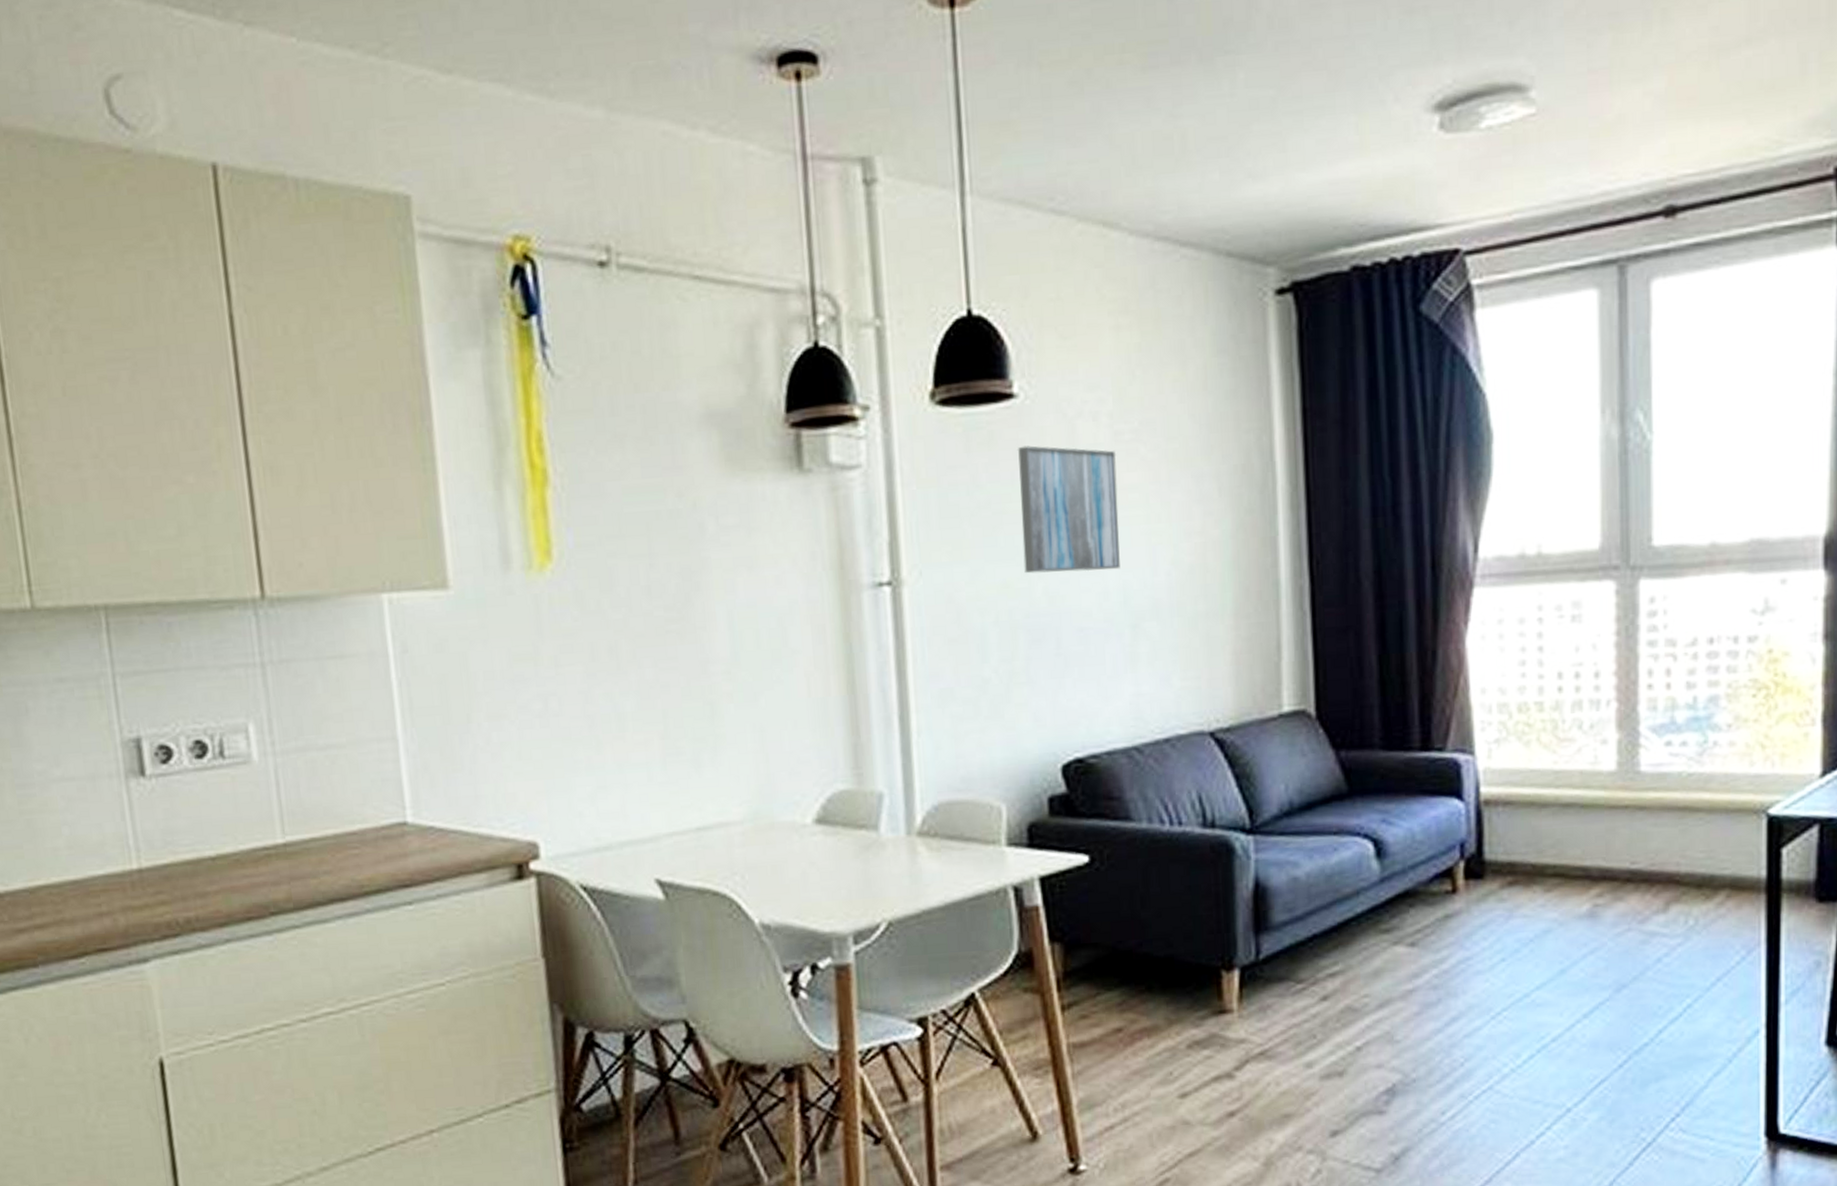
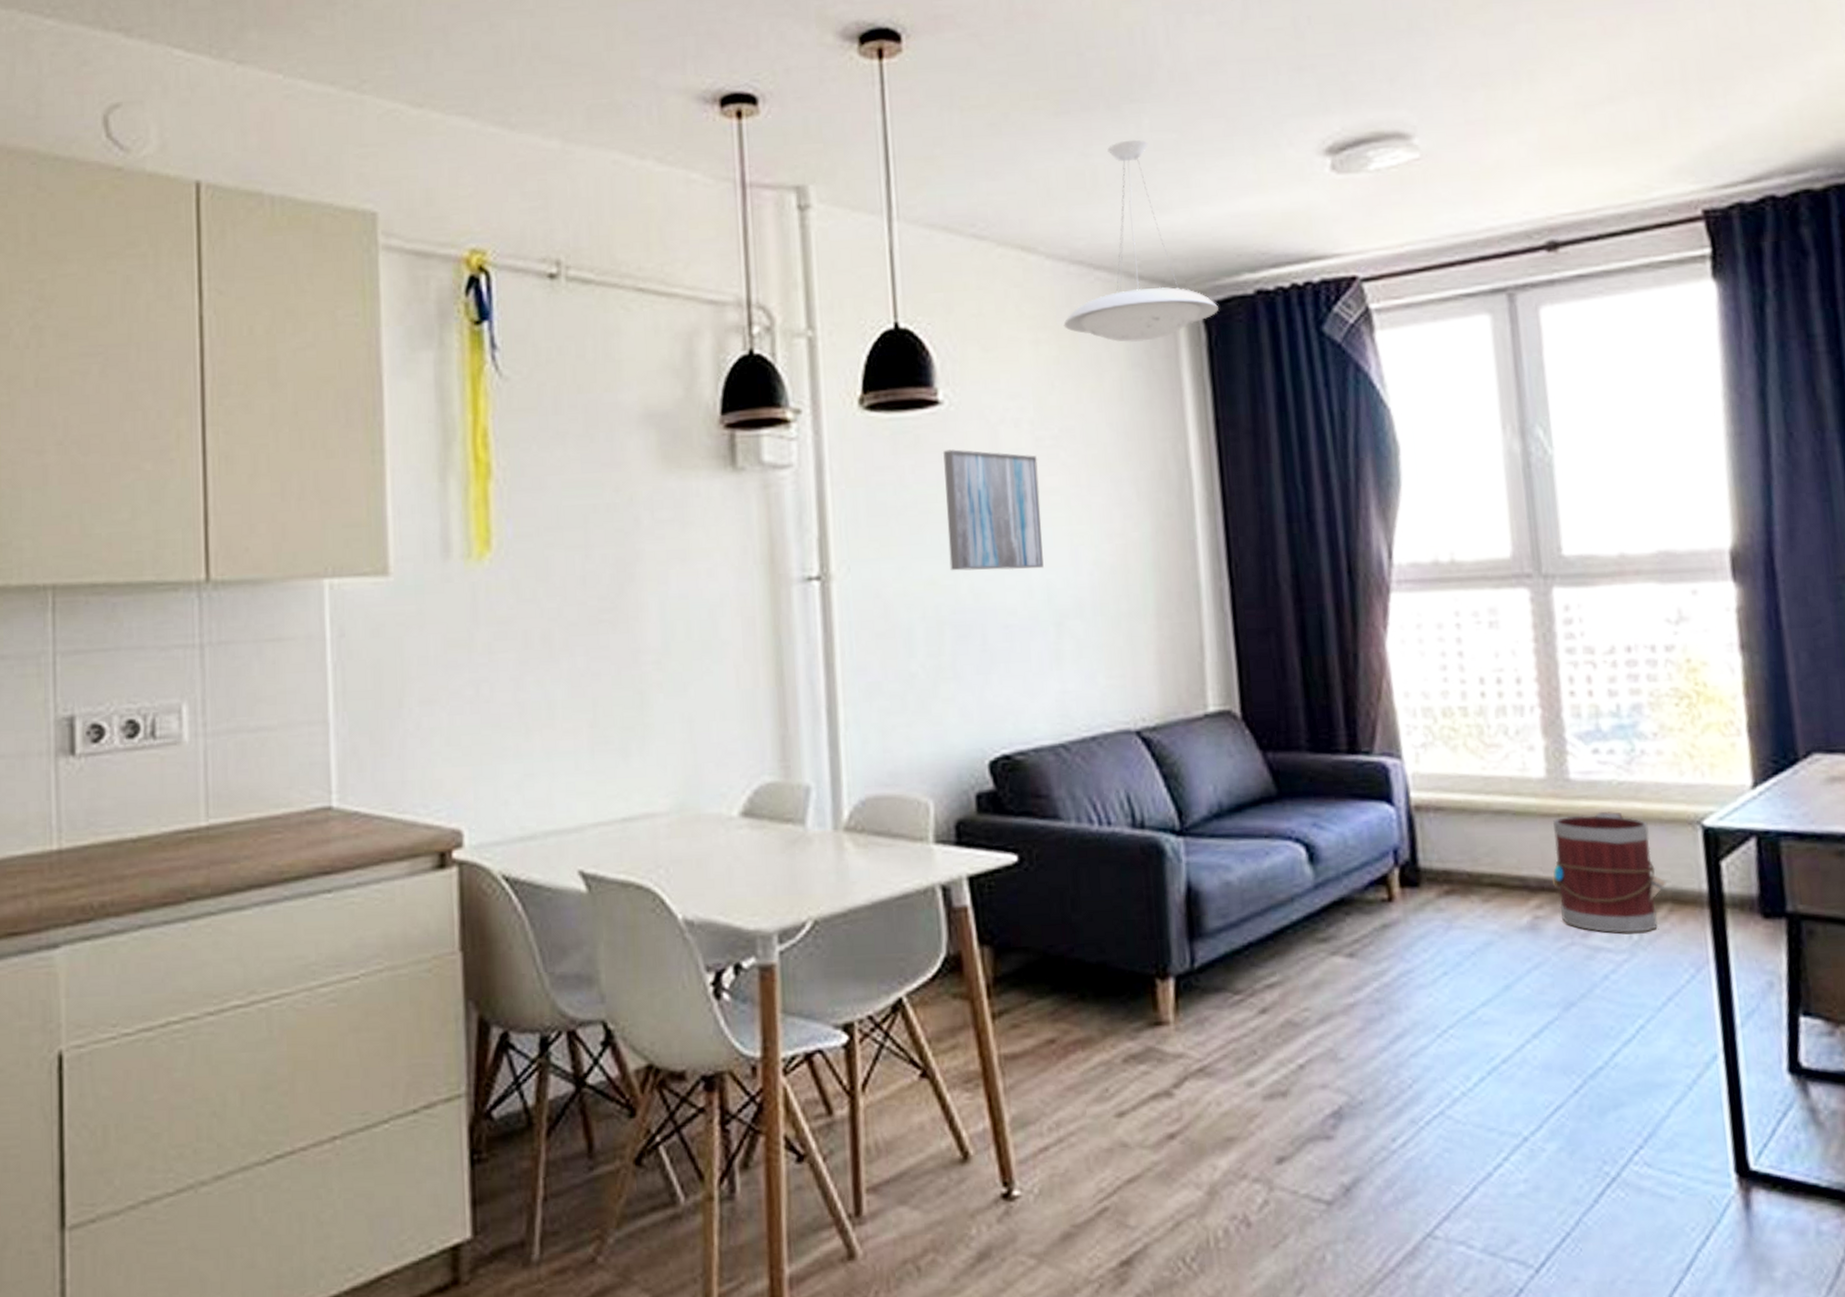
pendant lamp: none [1146,97,1311,326] -> present [1063,139,1218,342]
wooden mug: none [1615,802,1726,919] -> present [1552,812,1666,933]

